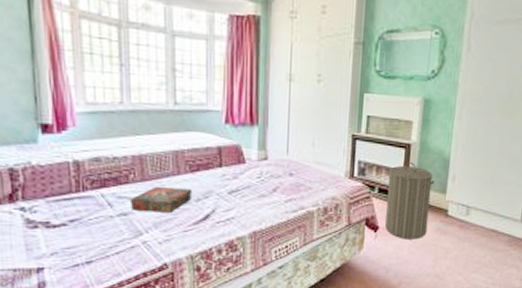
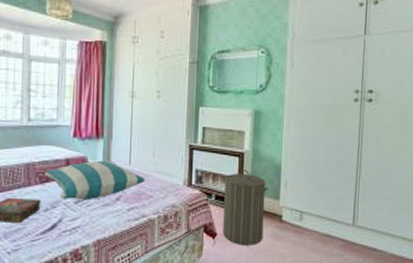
pillow: none [194,149,304,191] -> present [44,160,145,201]

